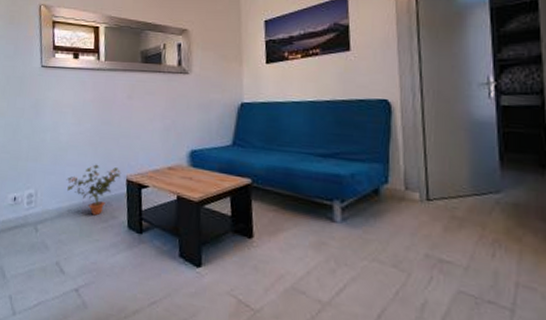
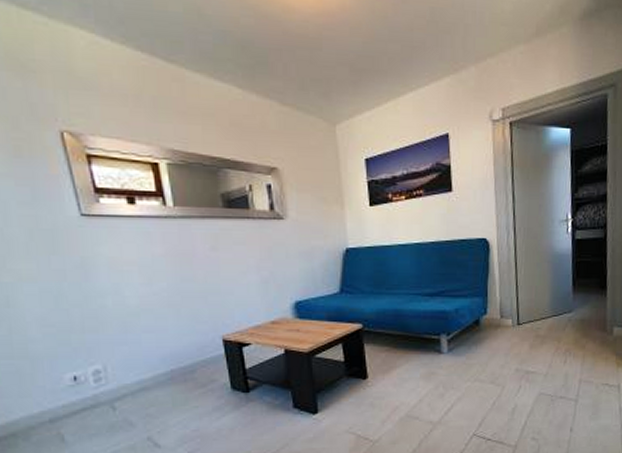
potted plant: present [66,164,122,216] -> none [144,327,216,382]

